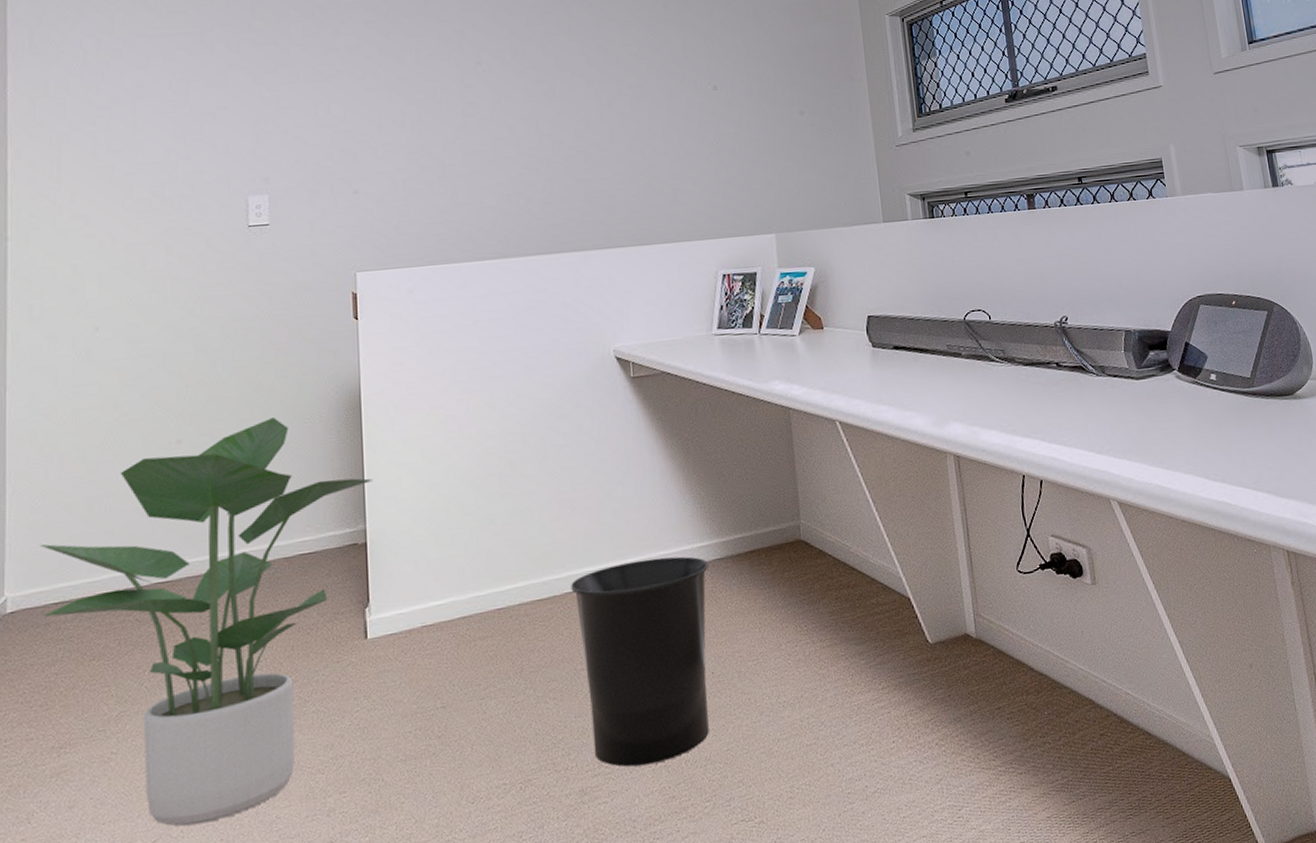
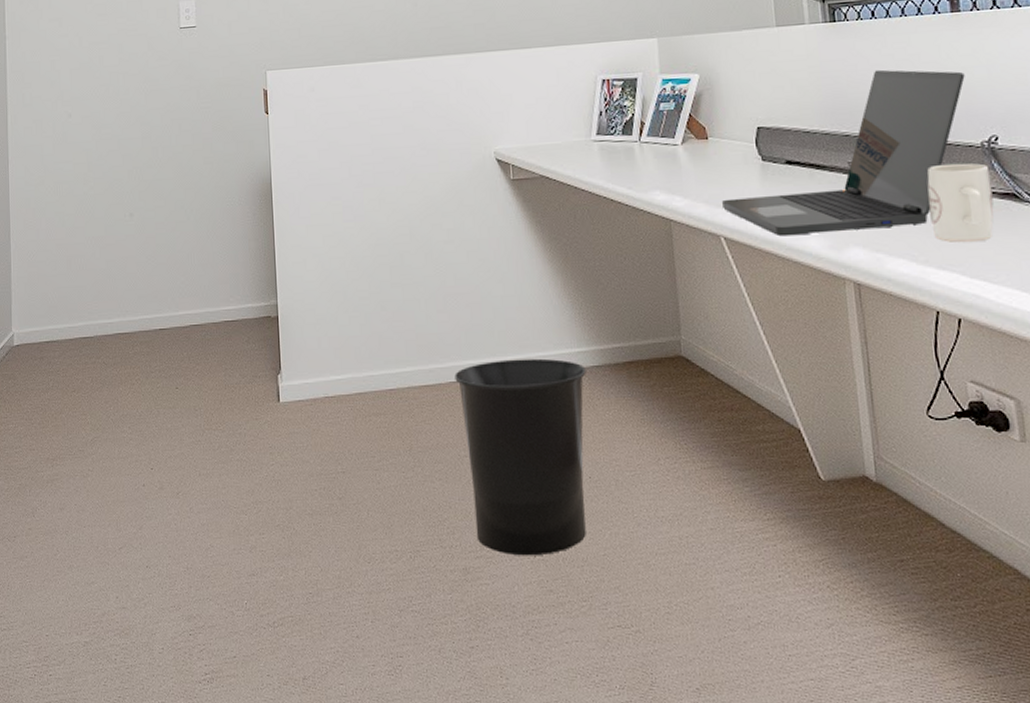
potted plant: present [41,417,373,827] -> none [35,199,282,540]
laptop: none [836,260,1041,417] -> present [721,69,965,237]
mug: none [1012,341,1067,413] -> present [926,163,995,243]

